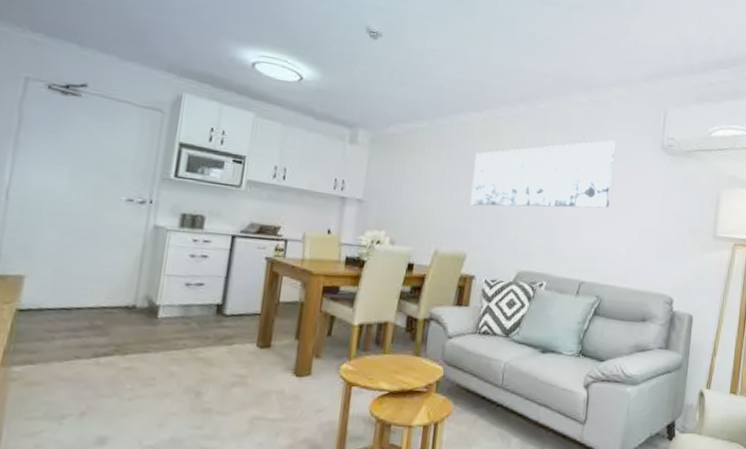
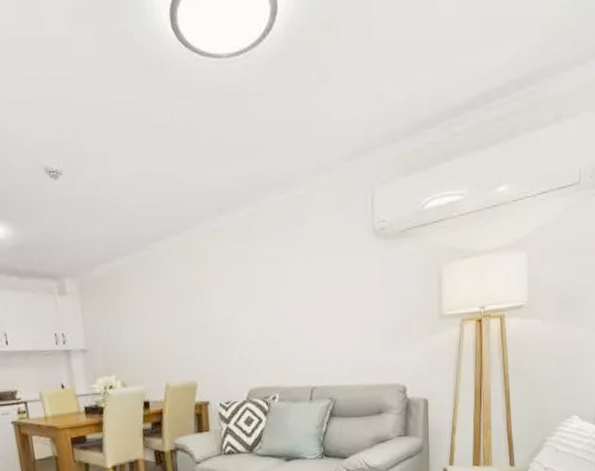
wall art: present [470,140,615,208] -> none [185,236,328,333]

